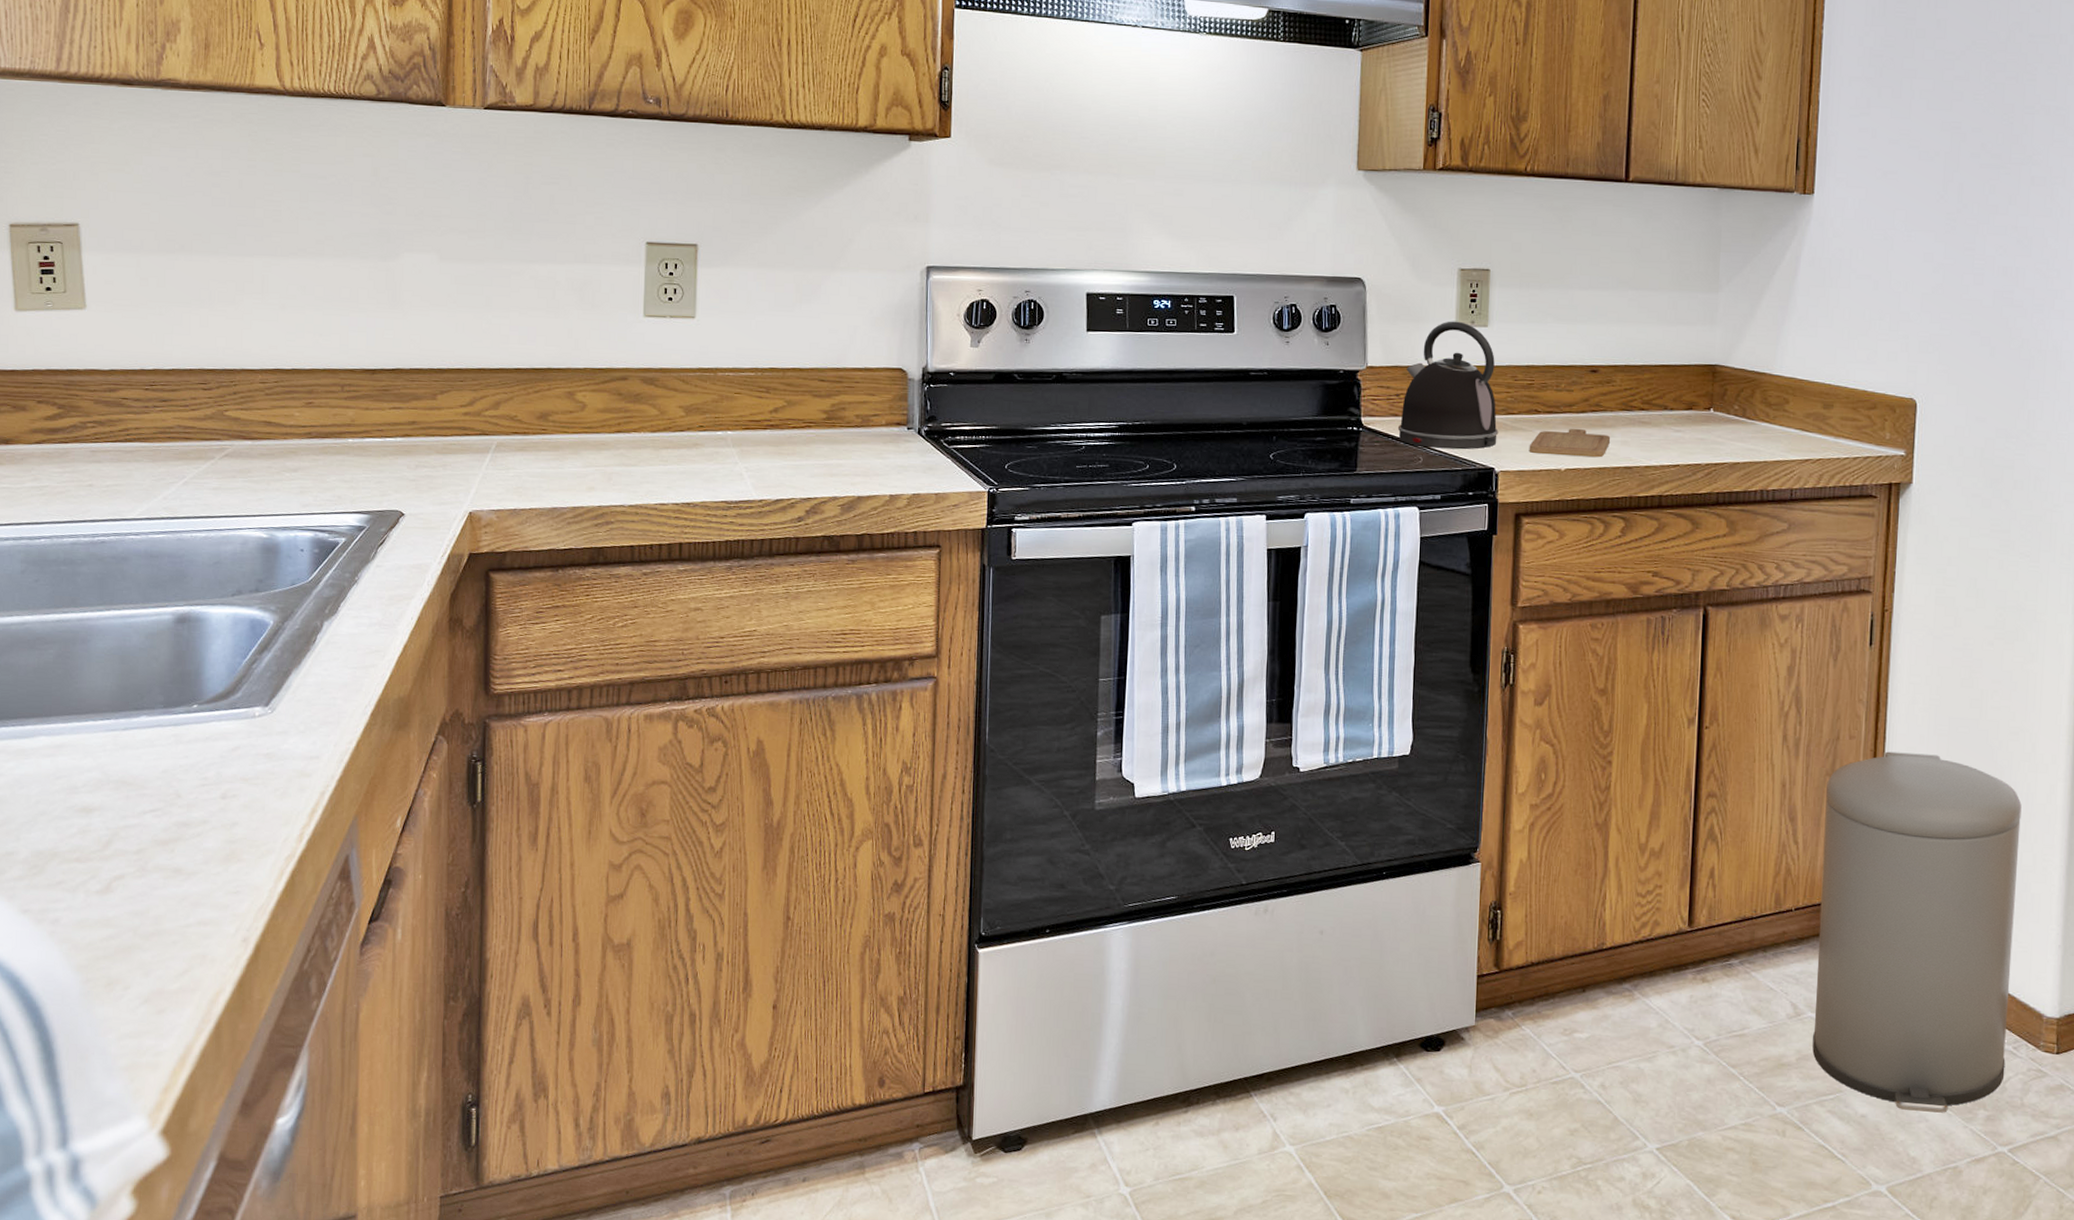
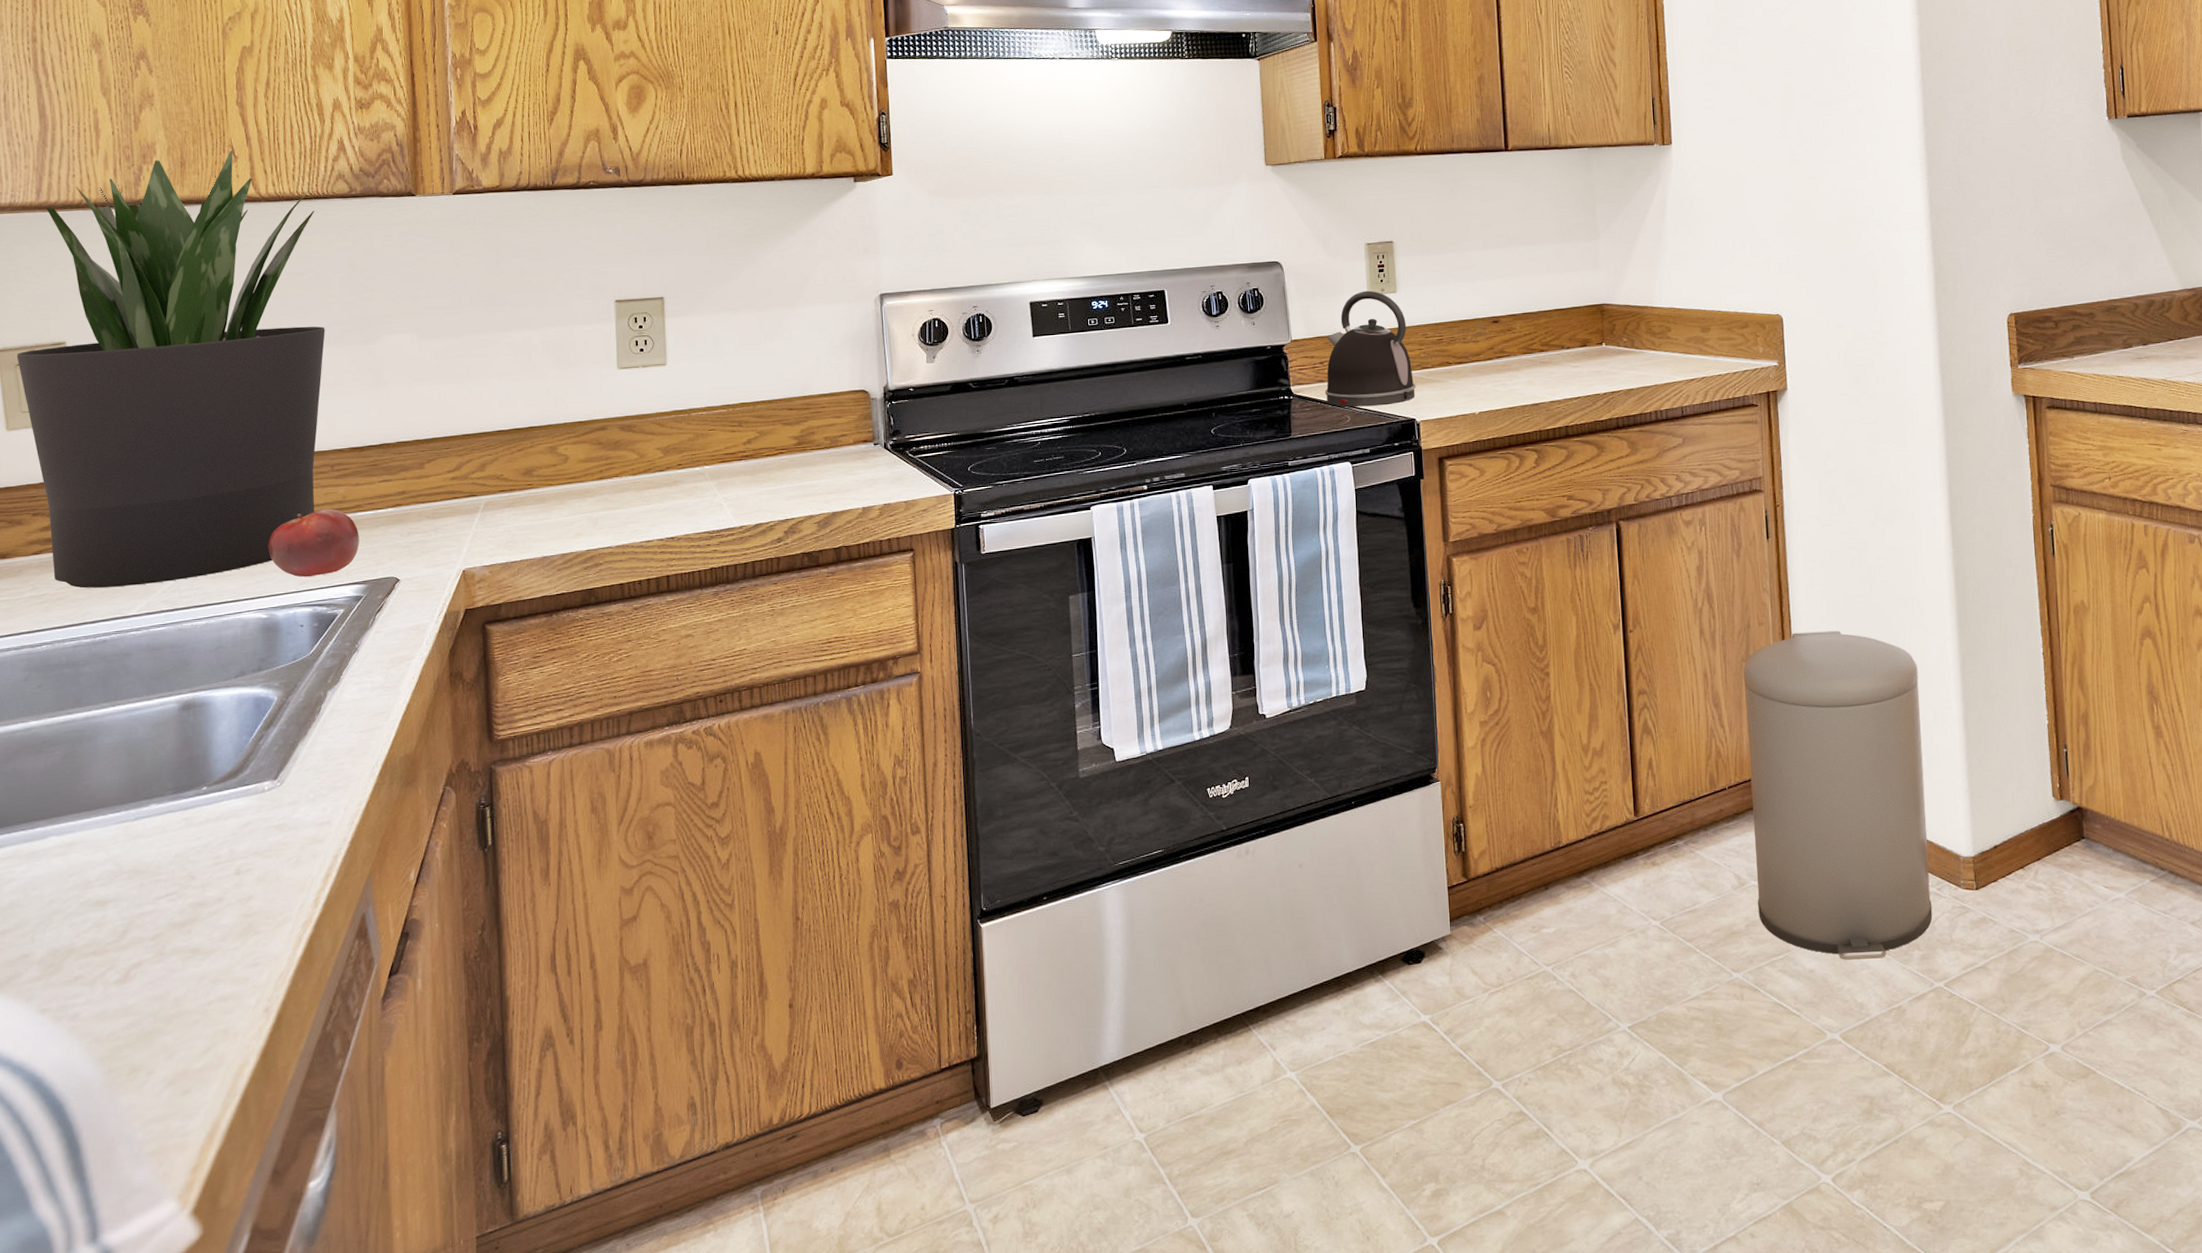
planter: none [28,37,344,488] -> present [16,150,325,588]
fruit: none [272,430,366,501] -> present [268,508,360,578]
chopping board: present [1529,429,1611,458] -> none [1444,375,1517,402]

